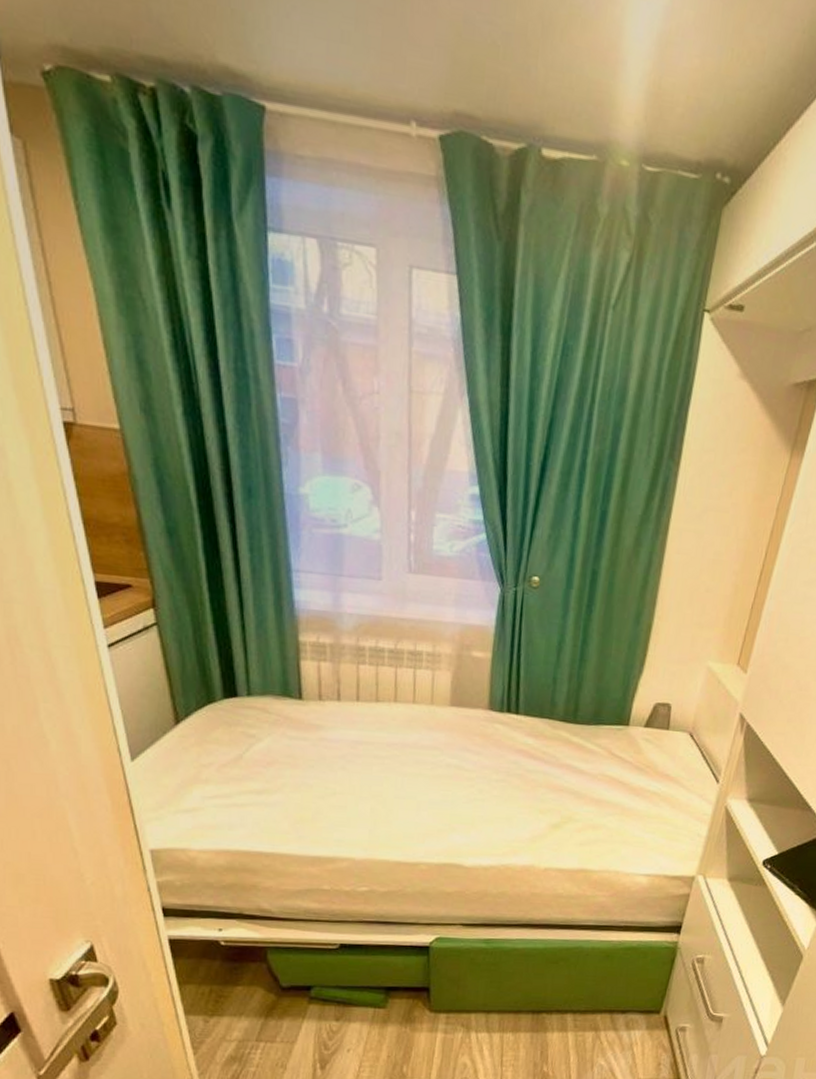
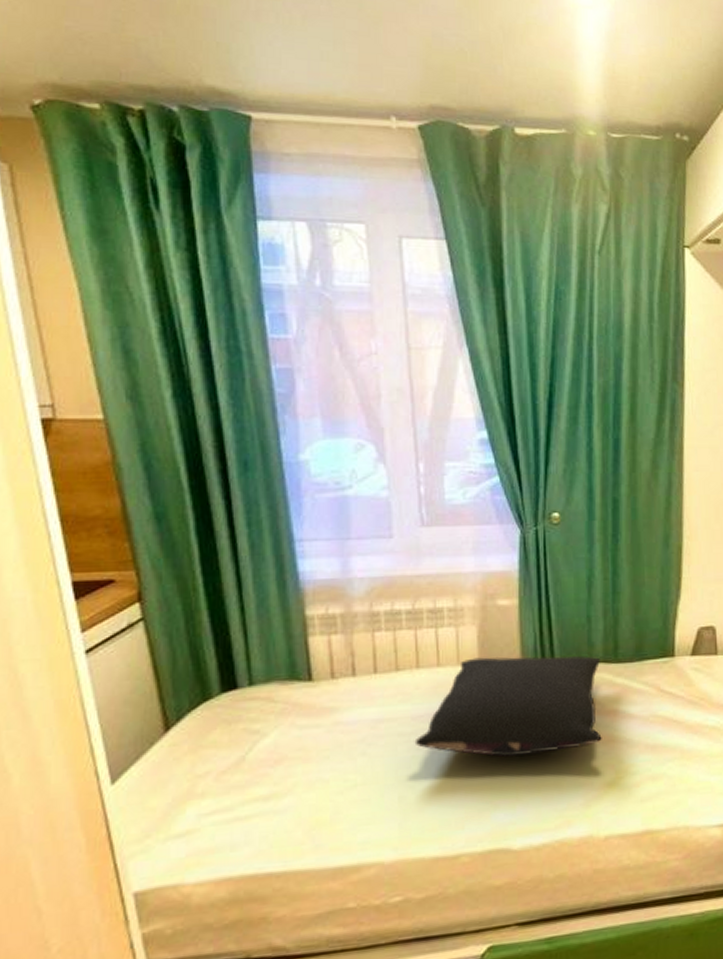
pillow: none [388,700,561,792] -> present [414,655,602,757]

